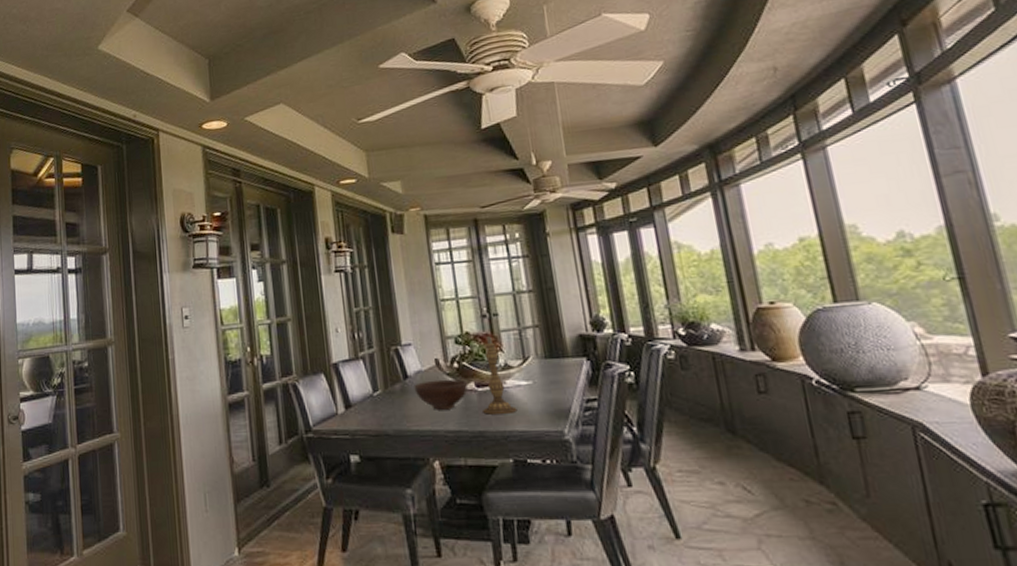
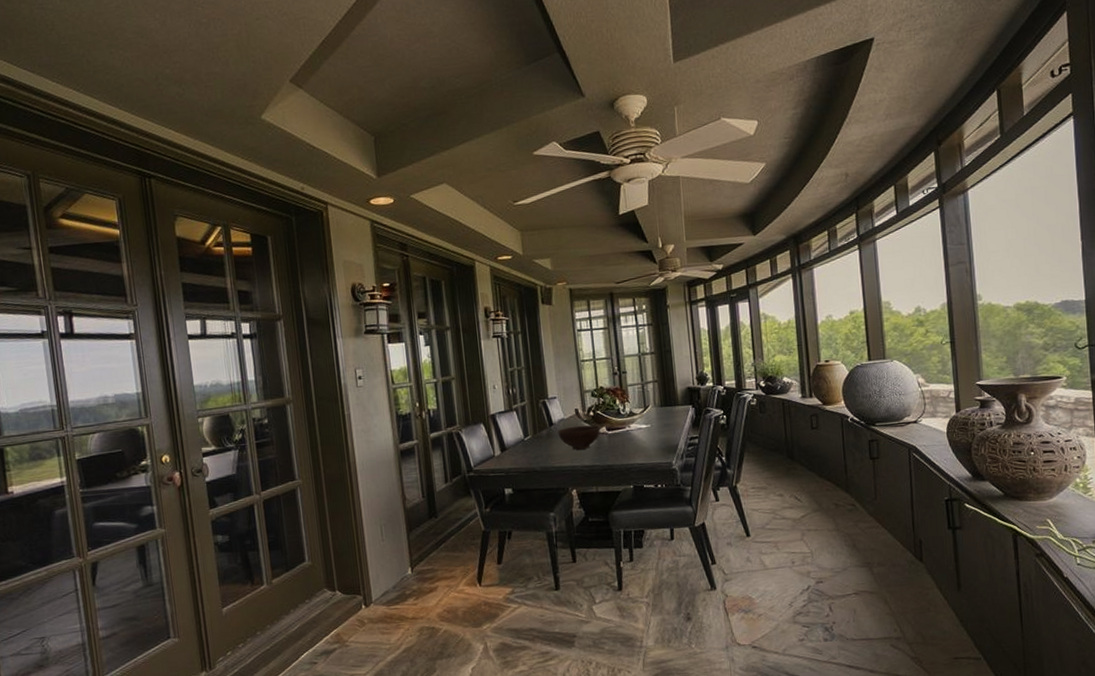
candlestick: present [483,335,518,416] -> none [612,389,638,452]

